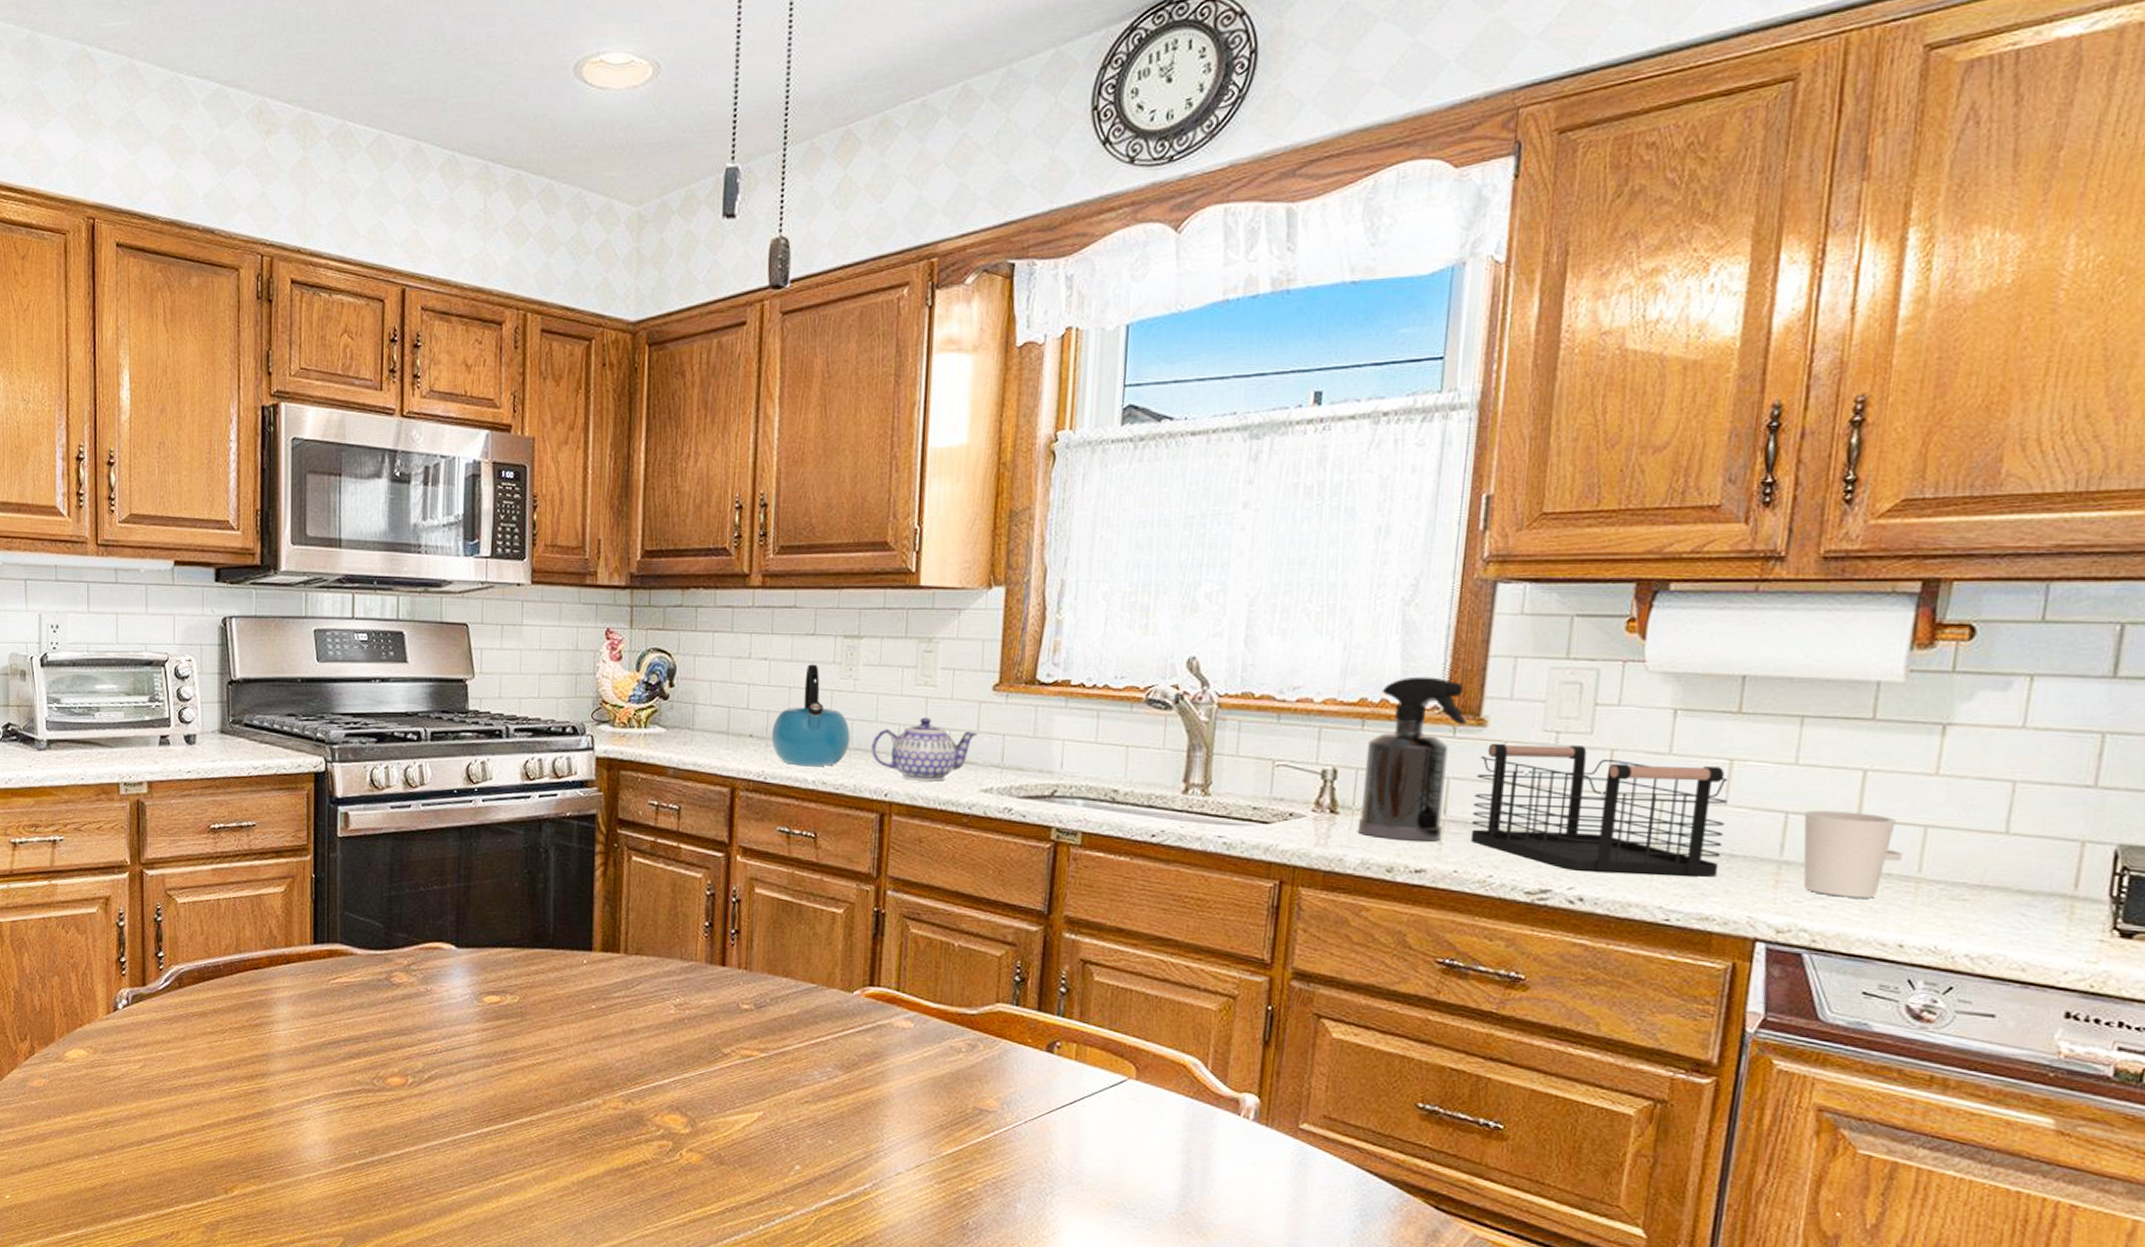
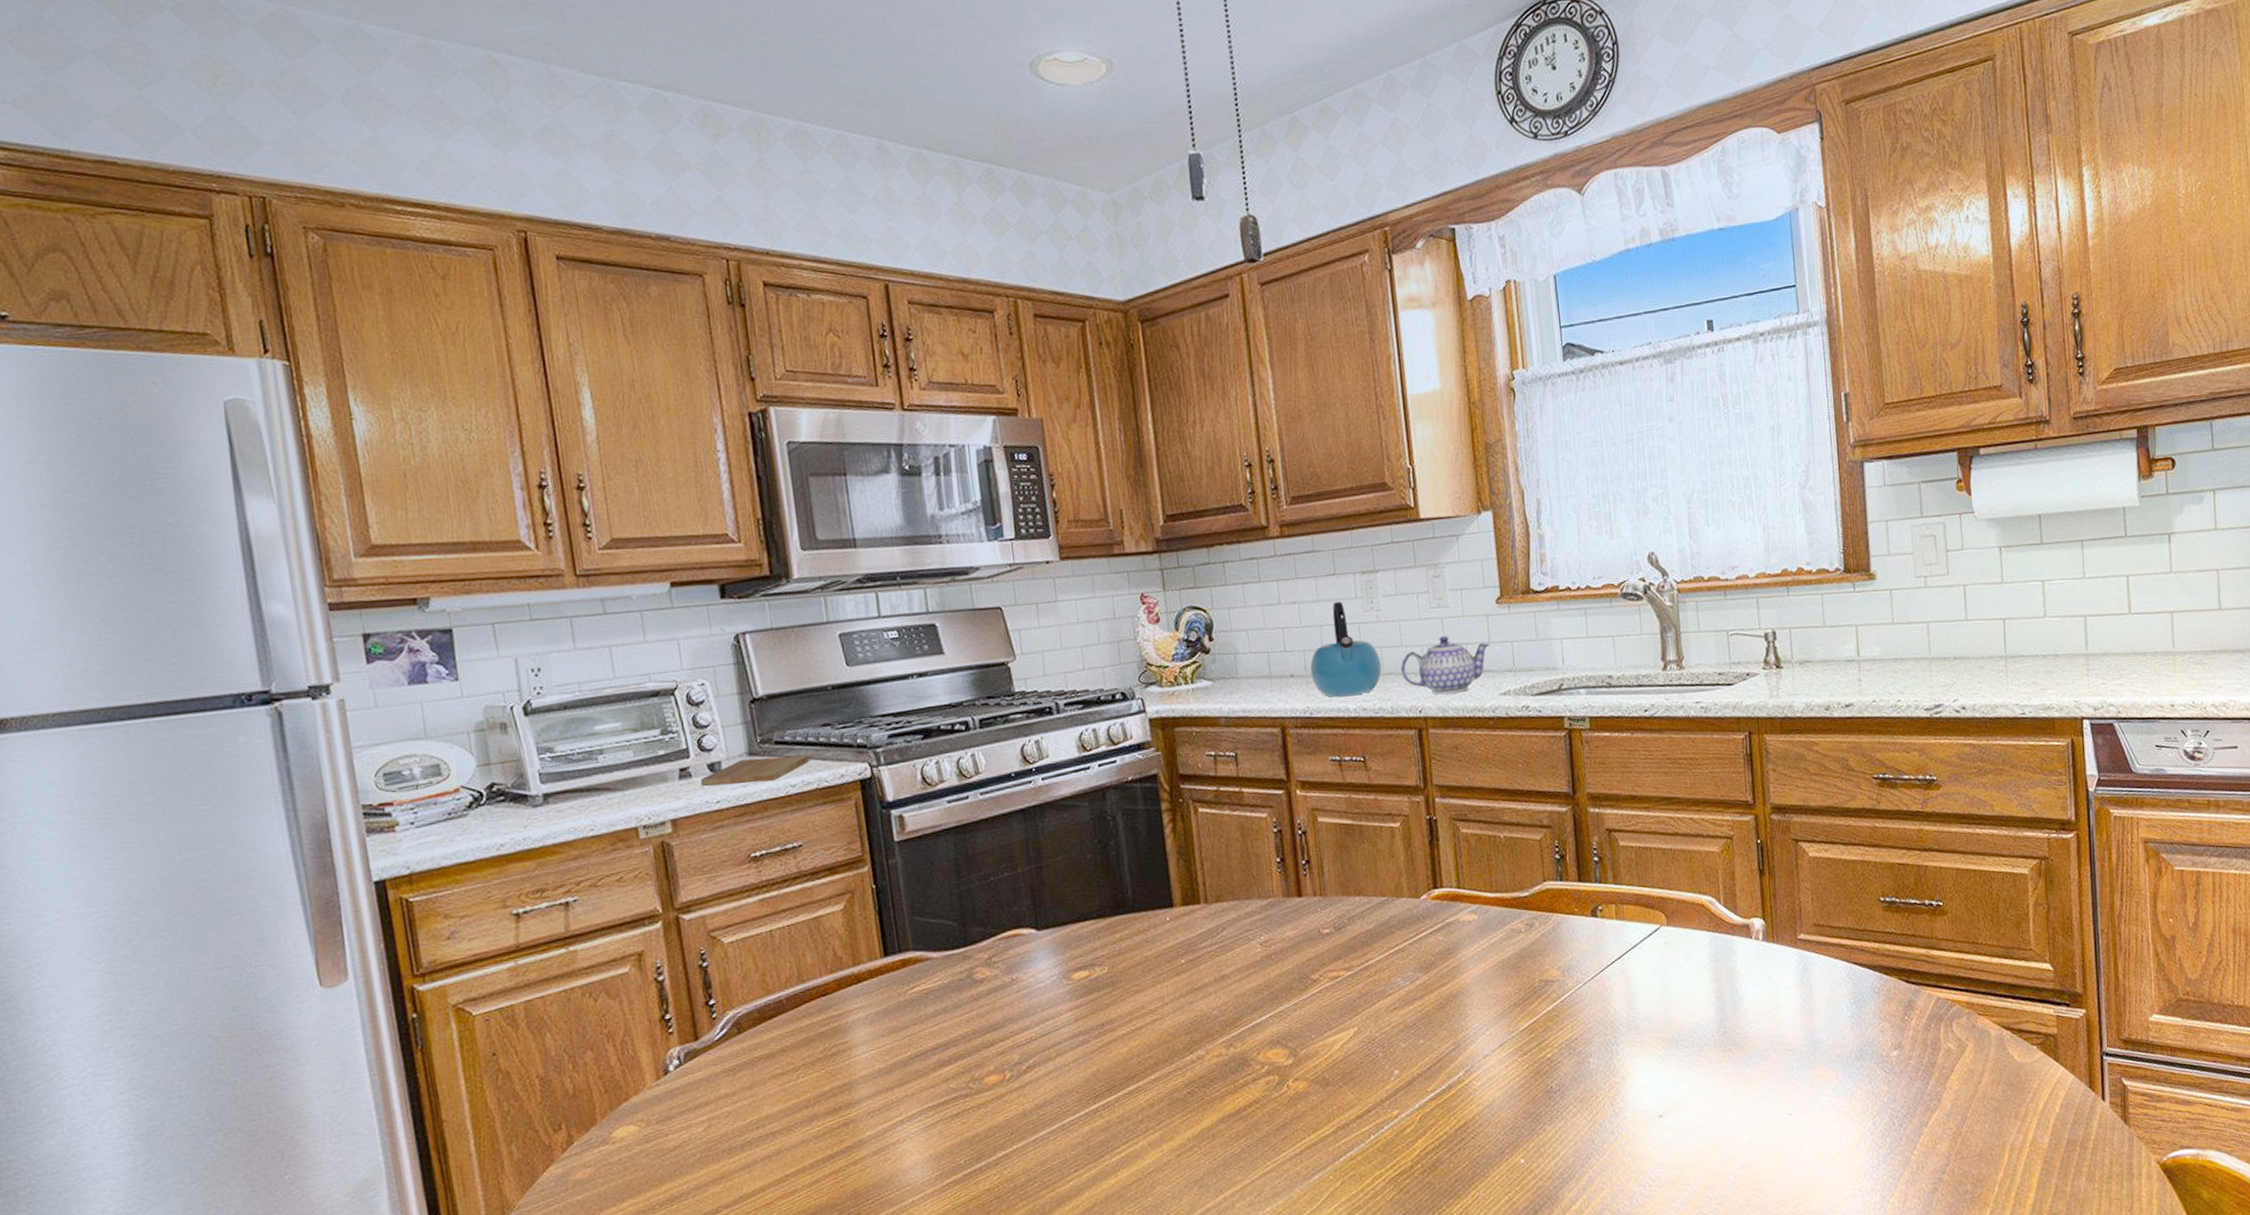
cutting board: none [177,736,272,760] -> present [701,755,809,786]
spray bottle: present [1357,676,1467,843] -> none [1793,544,1862,684]
dish rack: present [1470,743,1728,877] -> none [1876,585,2050,686]
cup: present [1803,810,1903,899] -> none [2096,608,2162,676]

